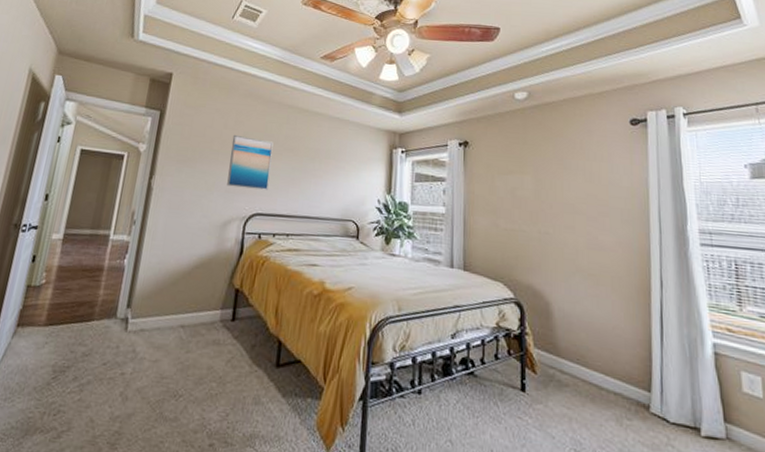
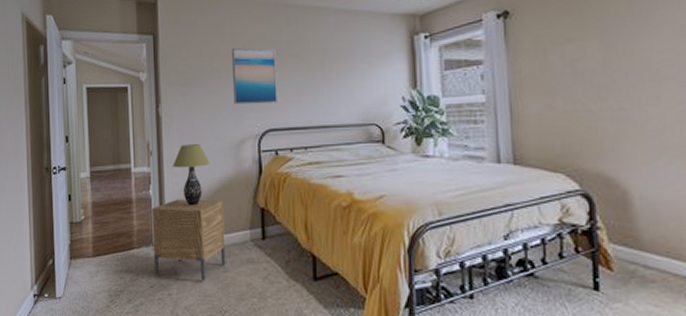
nightstand: none [110,271,200,362] -> present [152,199,226,282]
table lamp: none [154,217,194,281] -> present [173,144,211,206]

